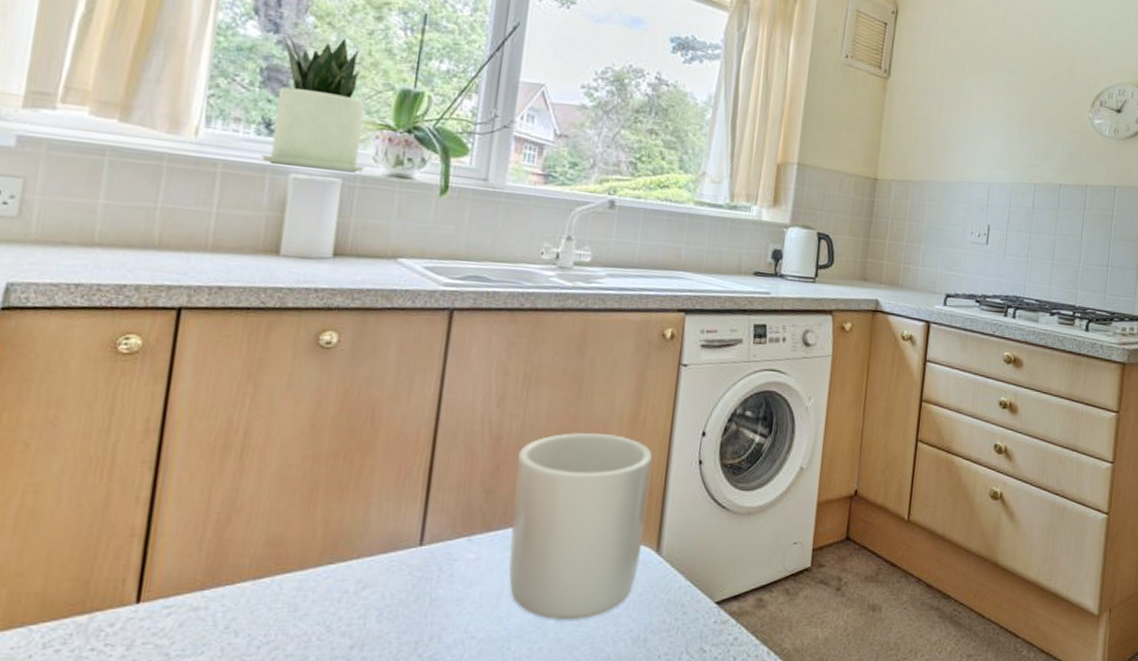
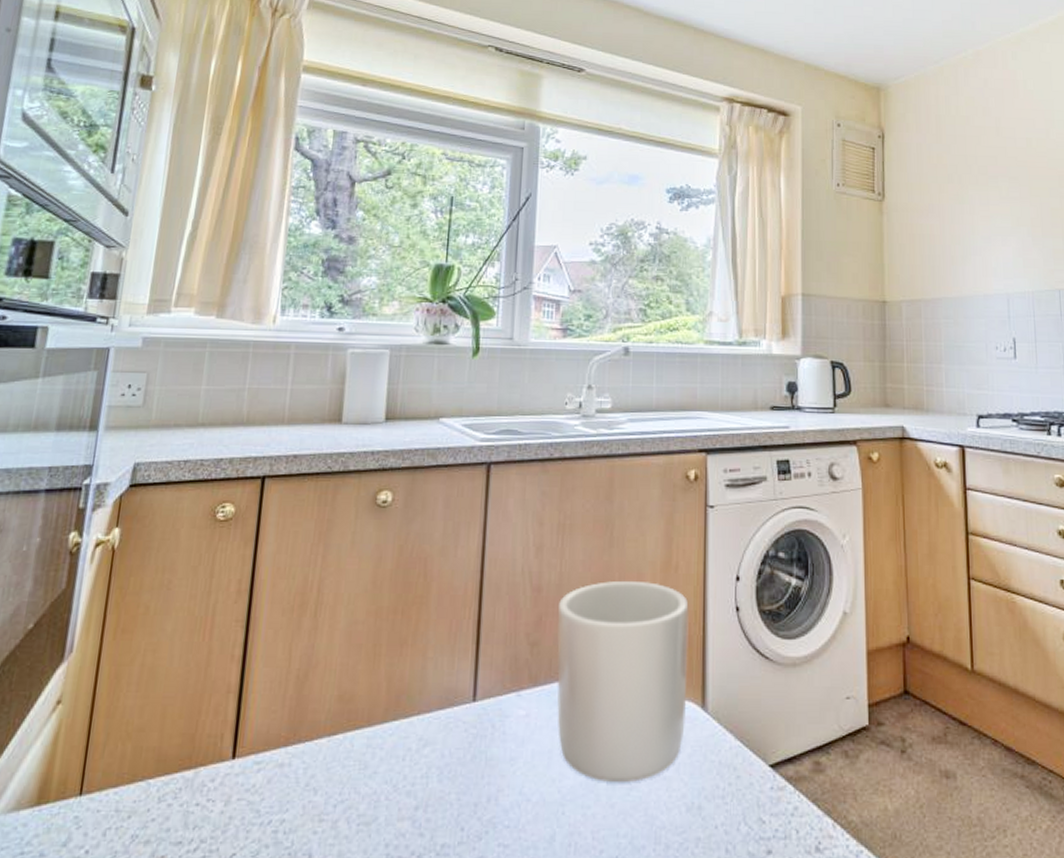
planter: present [261,34,365,173] -> none [325,227,408,343]

